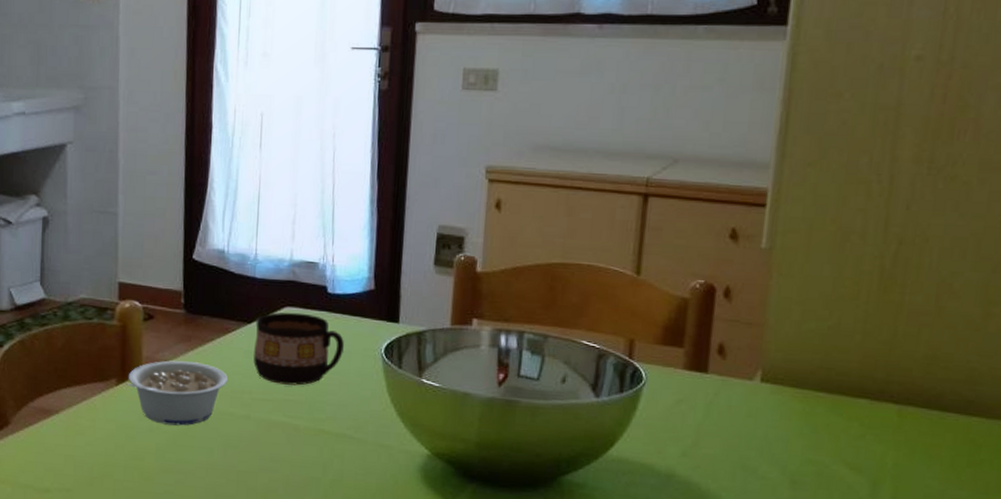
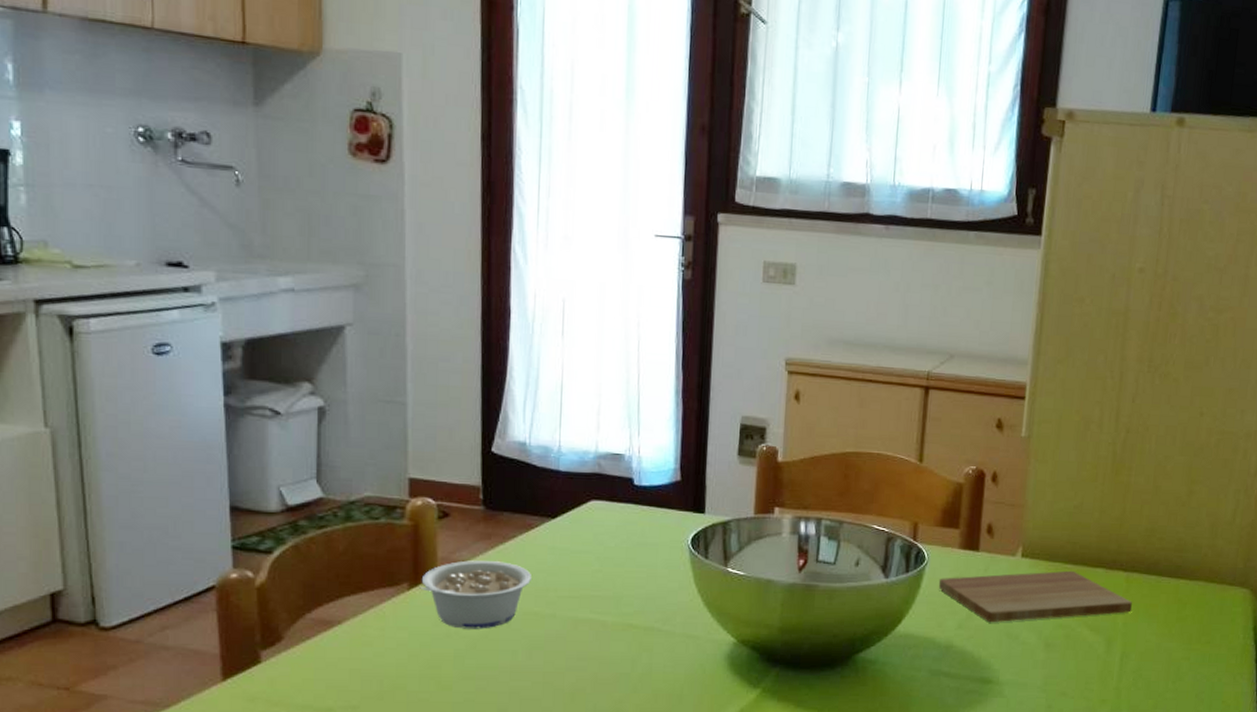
cup: present [252,312,344,386] -> none [557,505,651,581]
cutting board: none [658,399,906,453] -> present [938,570,1132,623]

